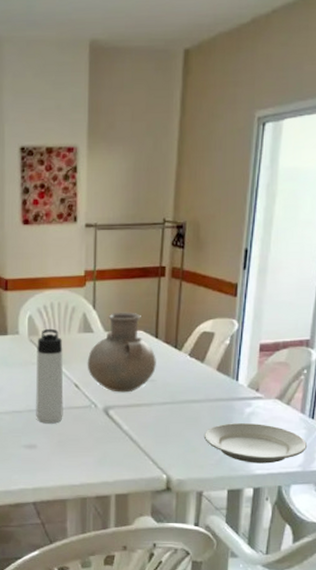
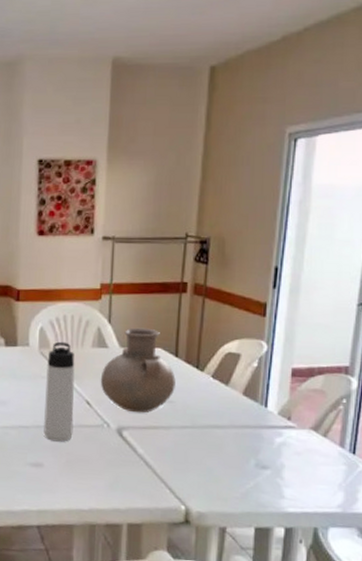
plate: present [203,423,308,464] -> none [227,453,348,502]

